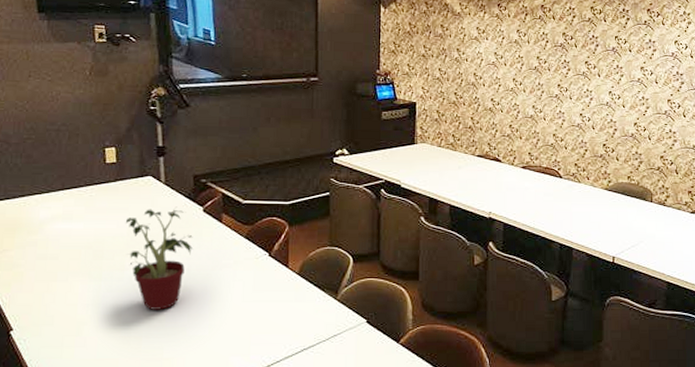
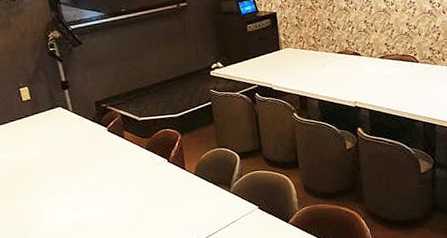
potted plant: present [125,206,193,310] -> none [46,130,104,217]

